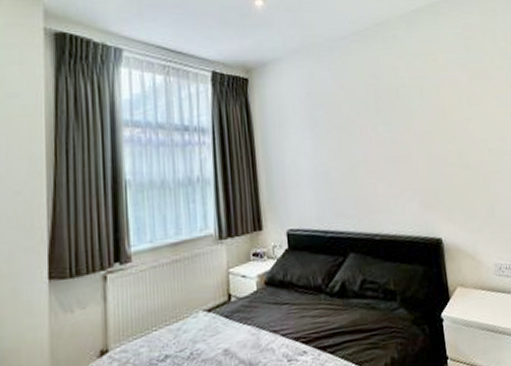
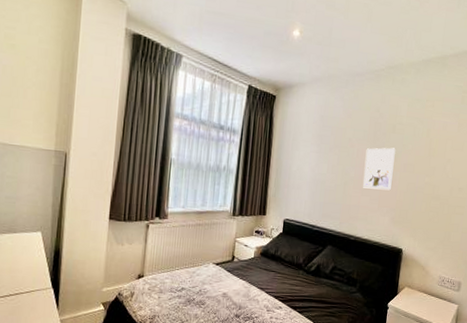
wall art: none [370,116,411,171] -> present [363,147,396,191]

